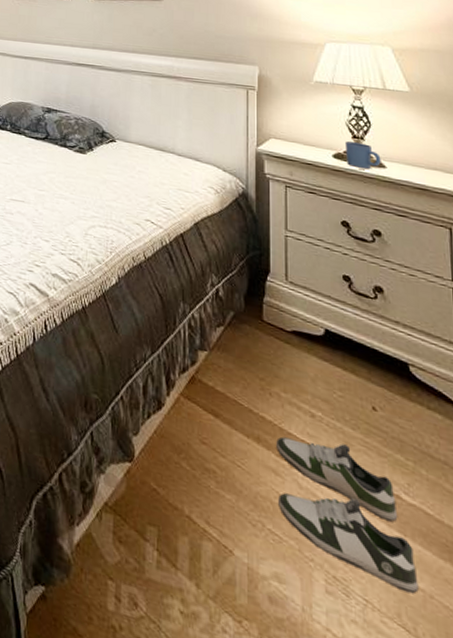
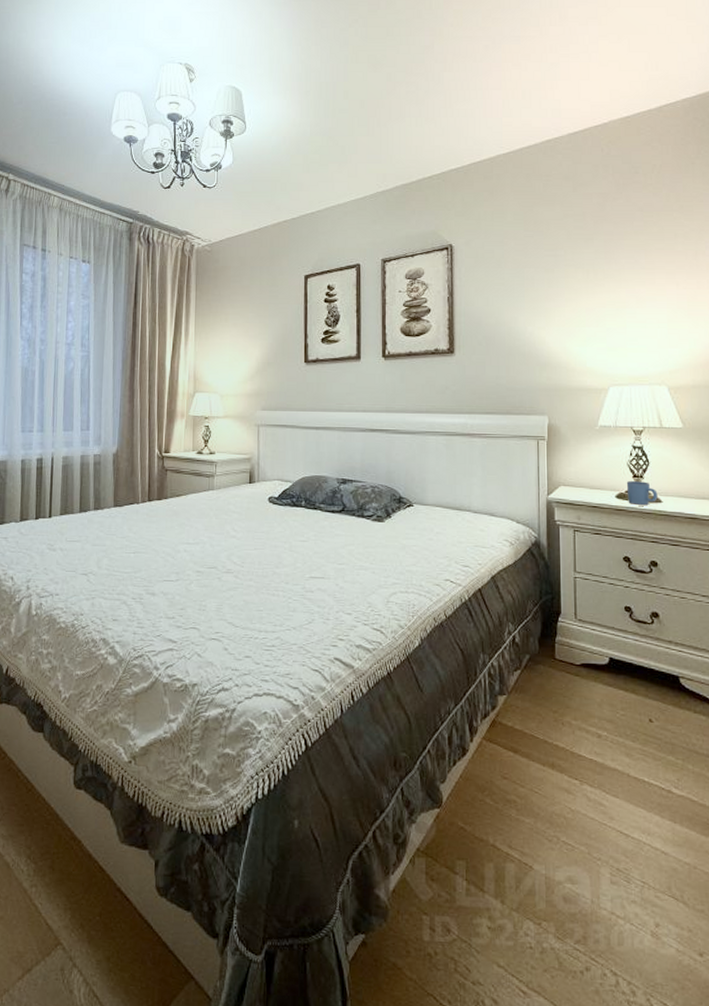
shoe: present [276,436,419,594] -> none [568,756,685,869]

